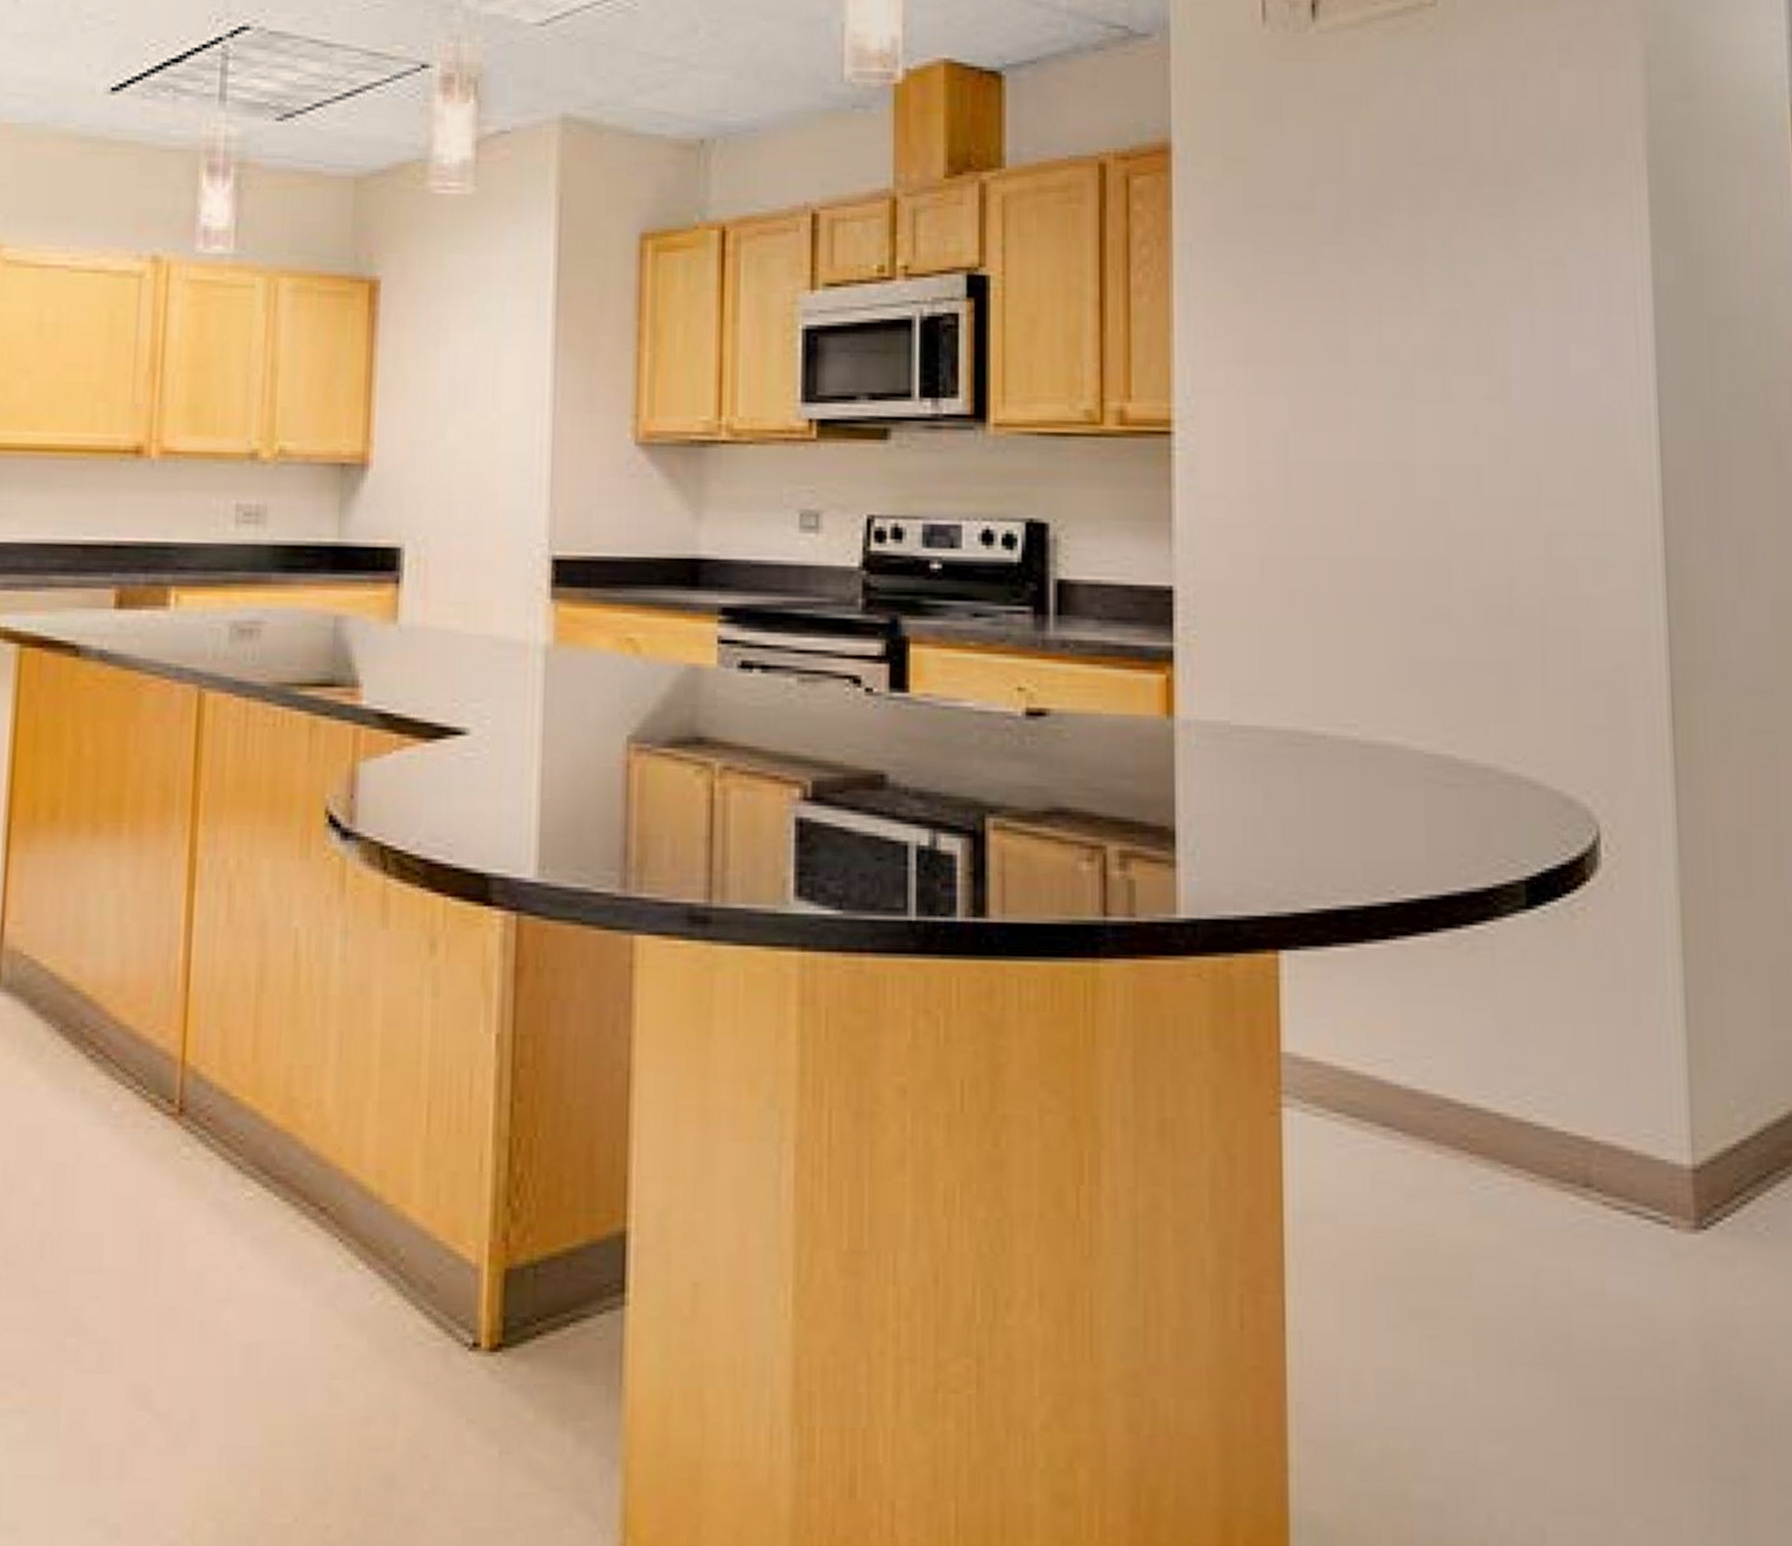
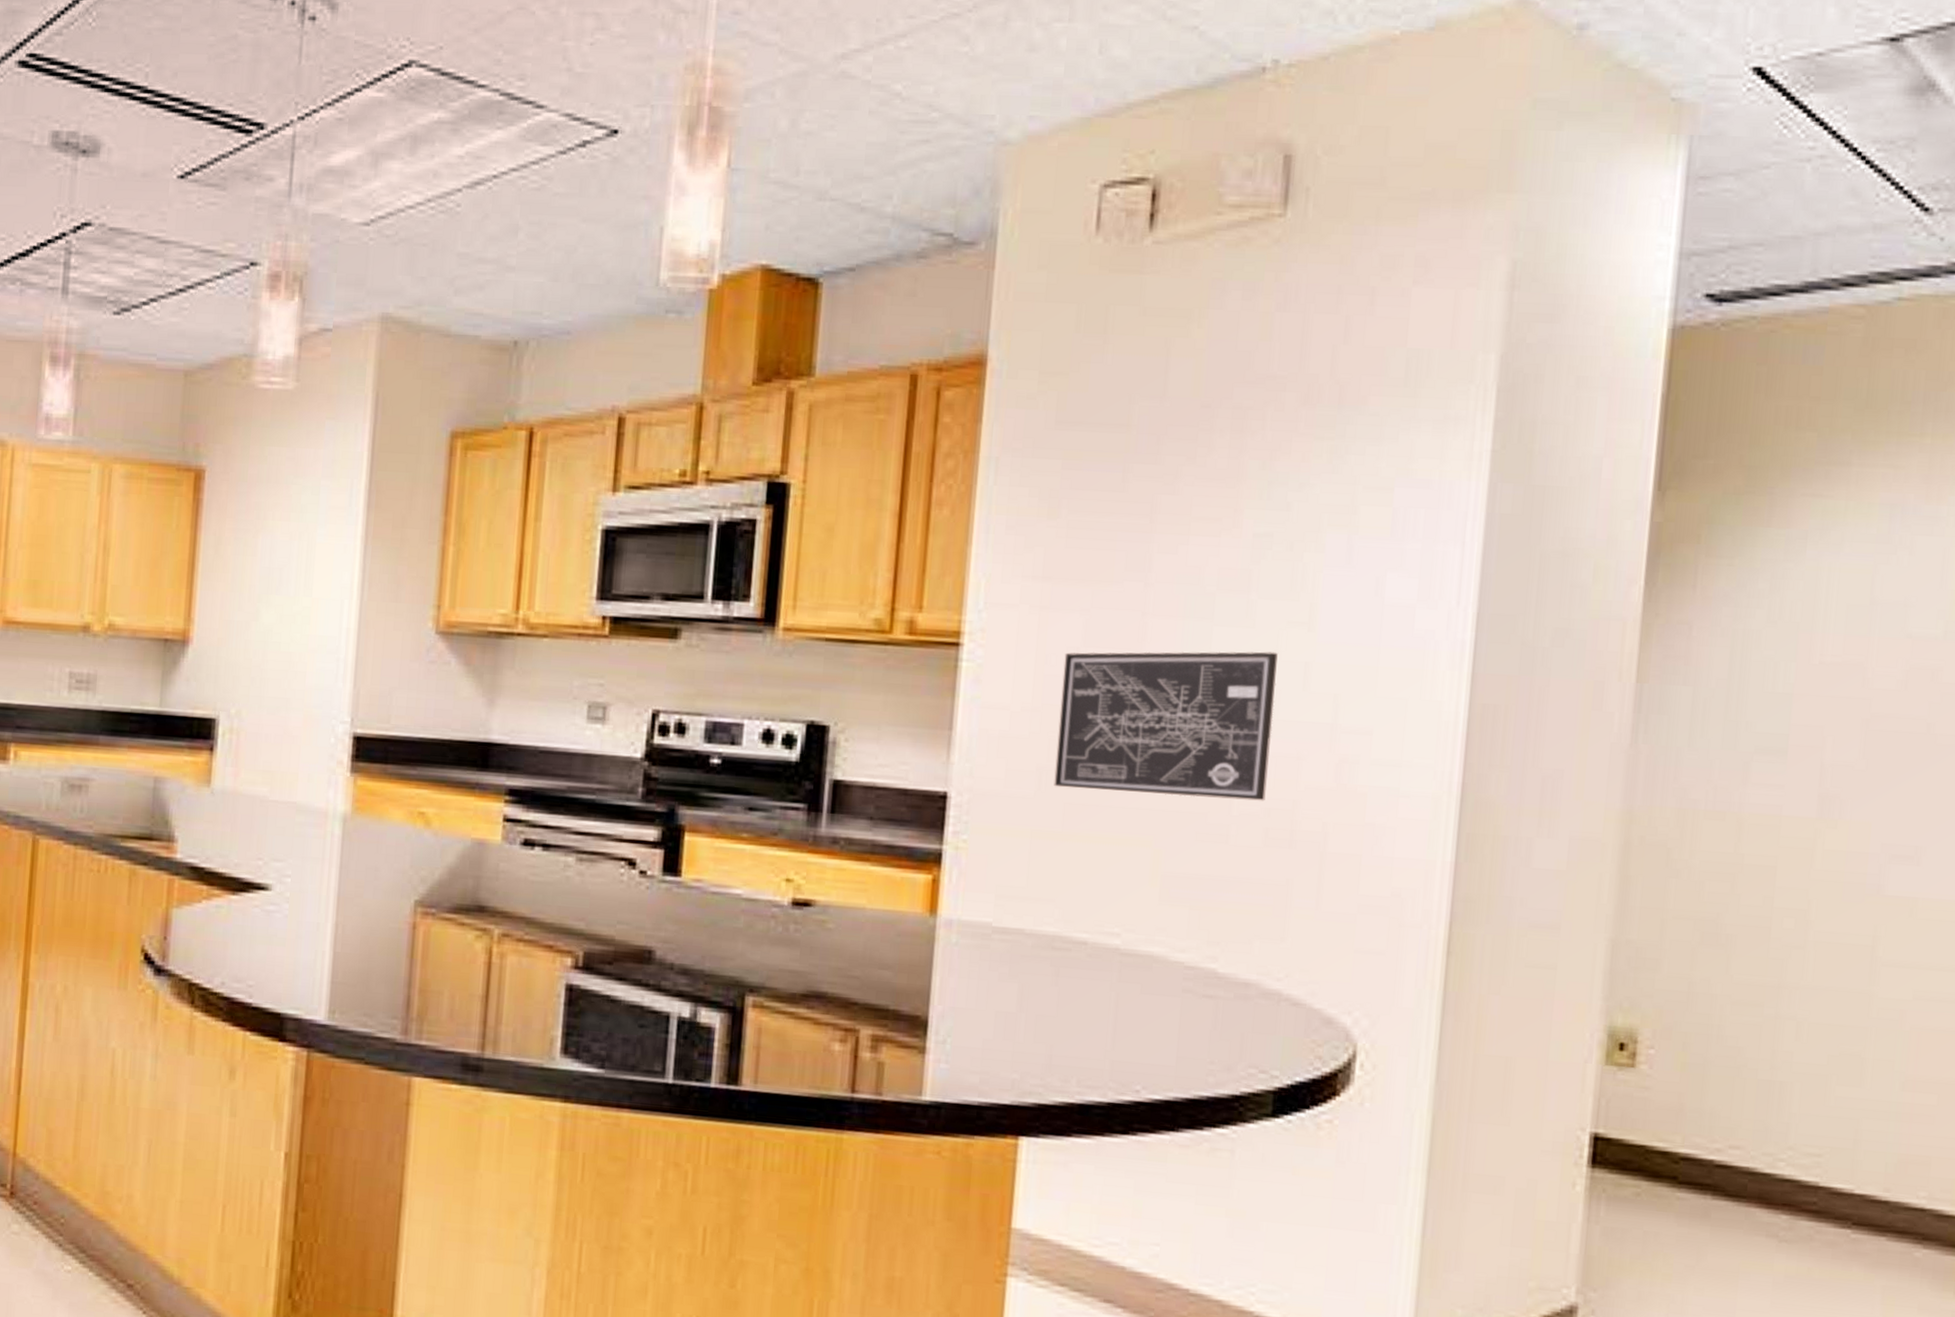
wall art: none [1274,427,1482,579] -> present [1054,651,1278,801]

